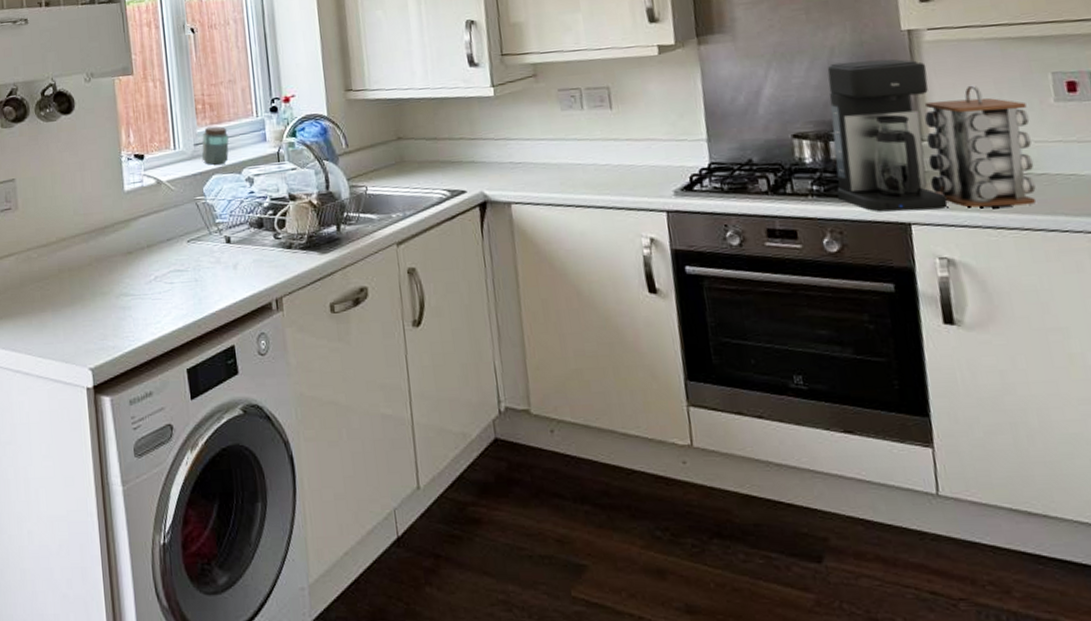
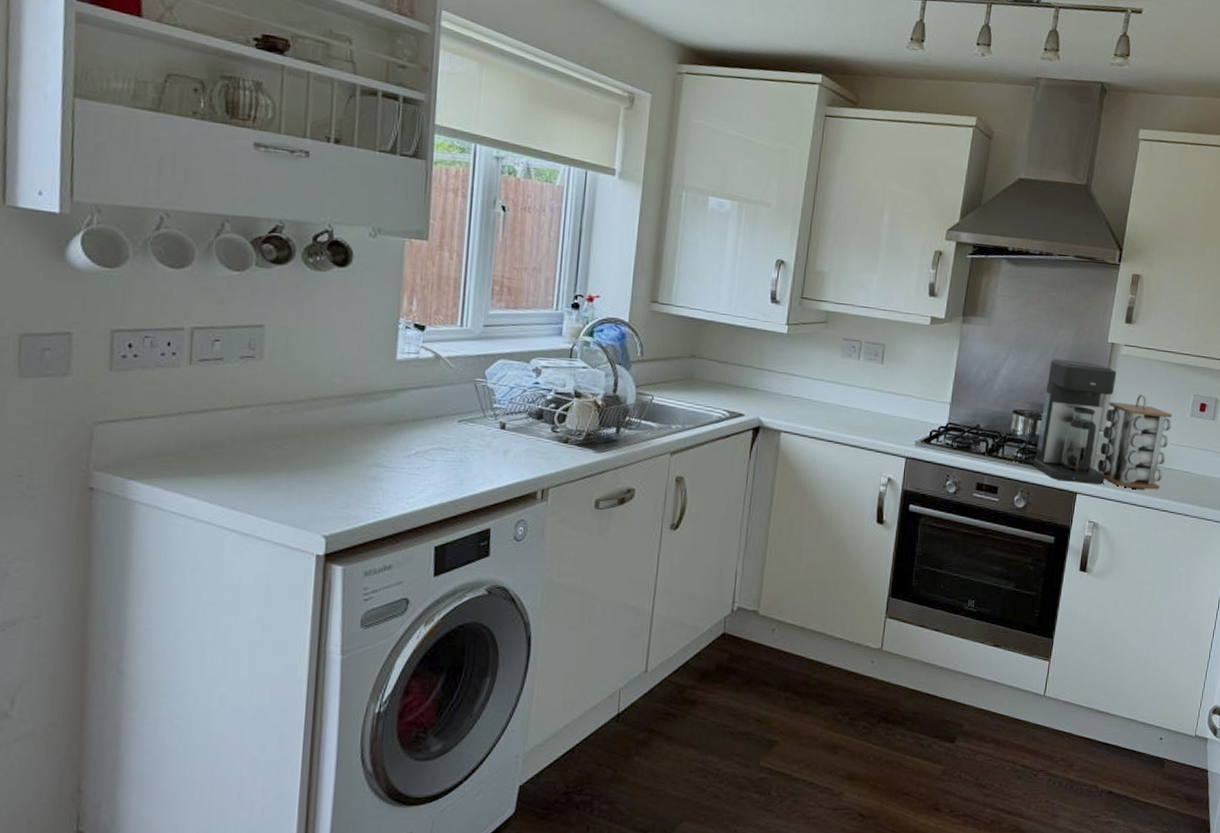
peanut butter: present [201,126,229,165] -> none [489,310,524,350]

